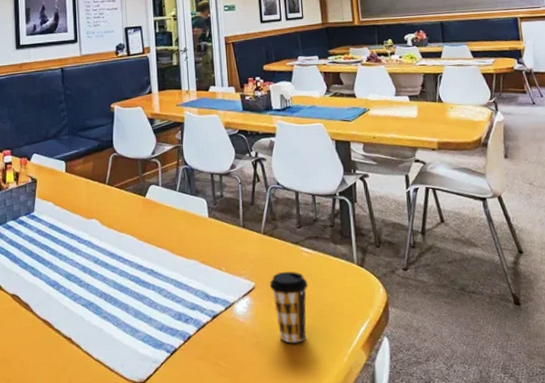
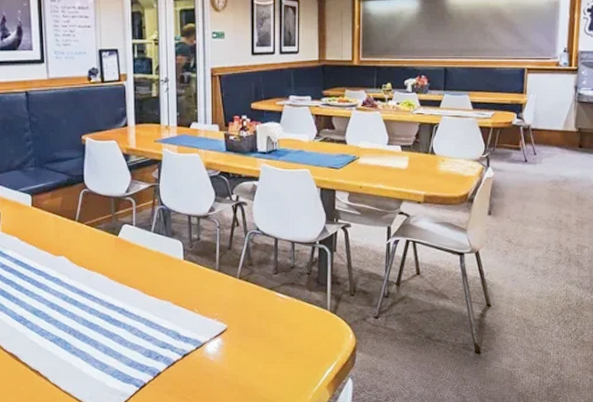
coffee cup: present [269,271,308,343] -> none [241,315,280,382]

